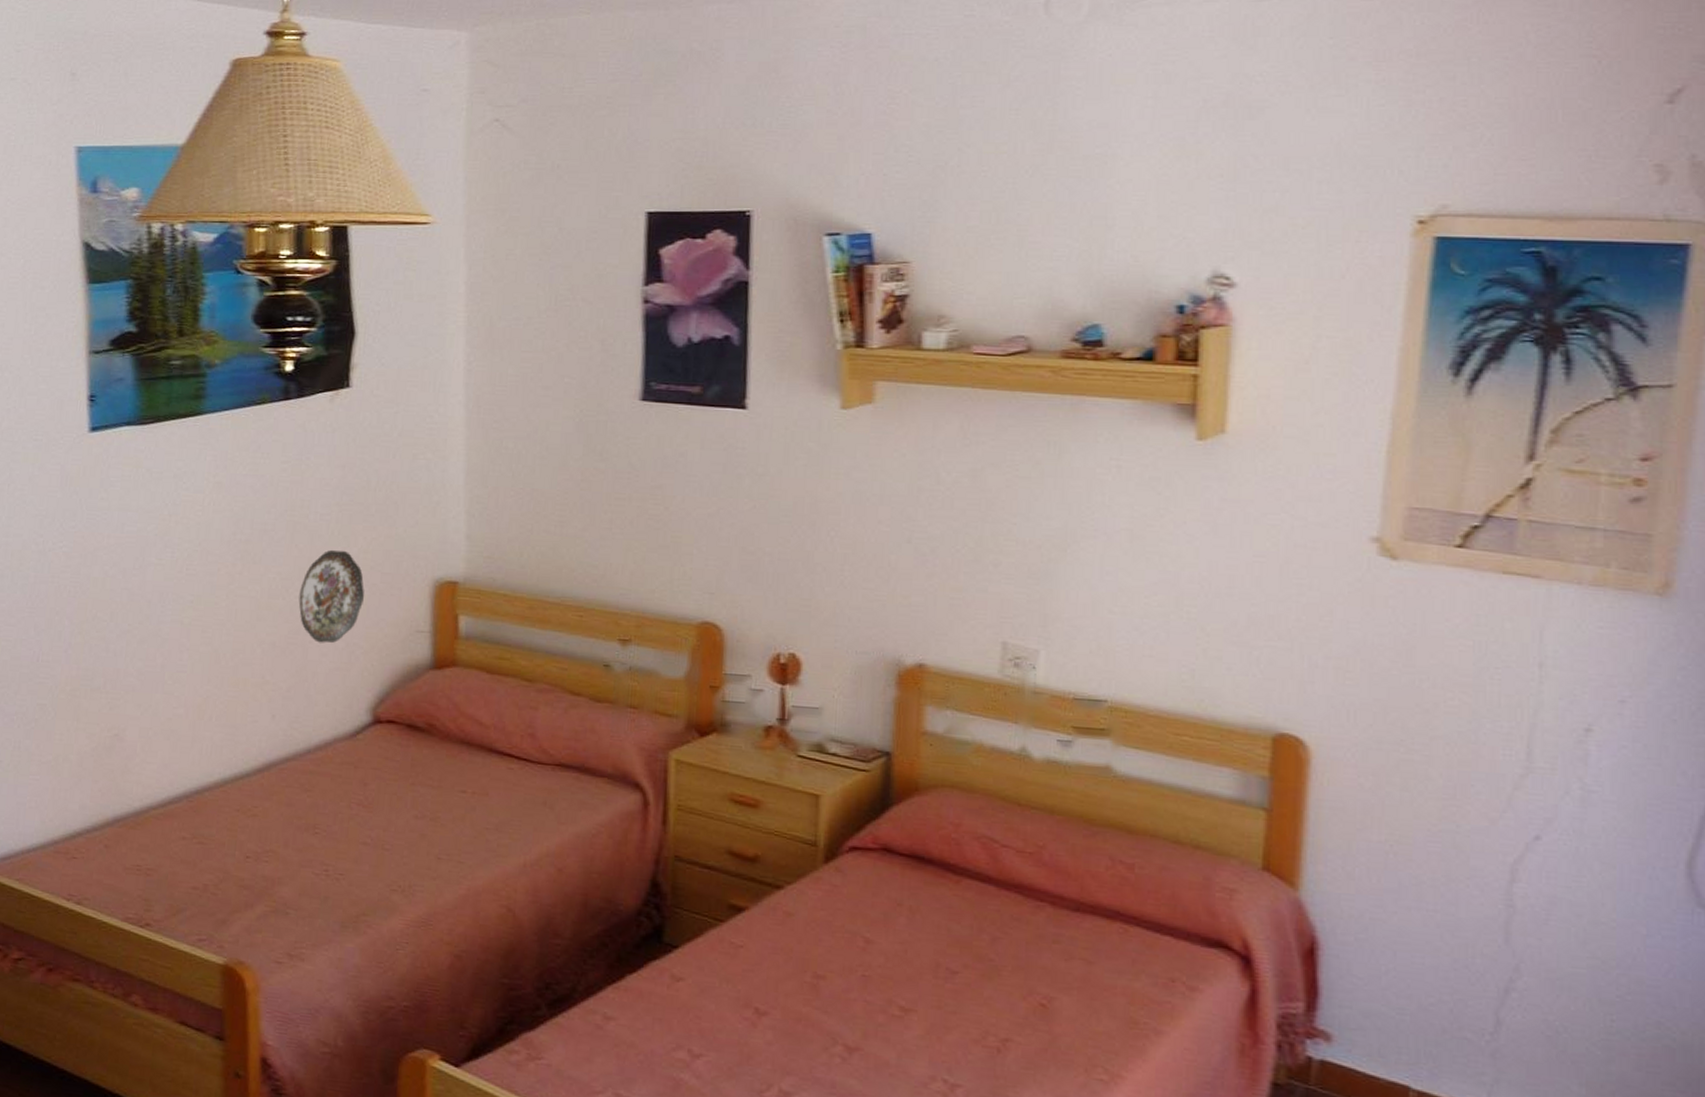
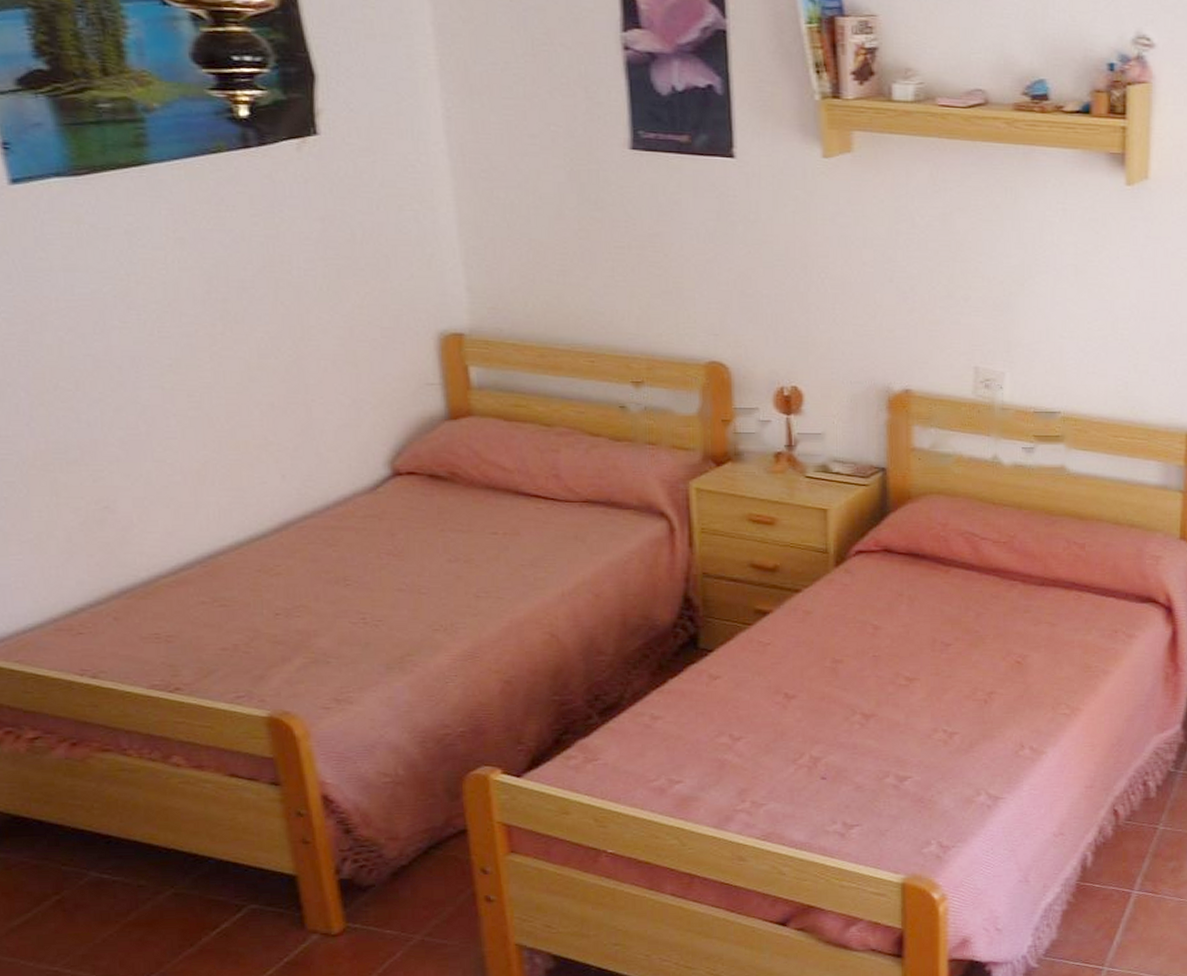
decorative plate: present [298,549,365,644] -> none [293,305,366,401]

